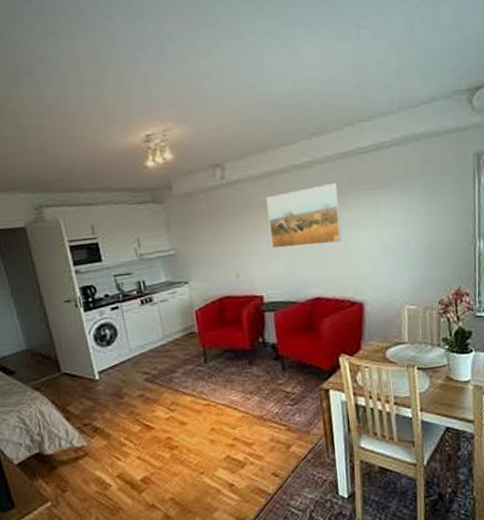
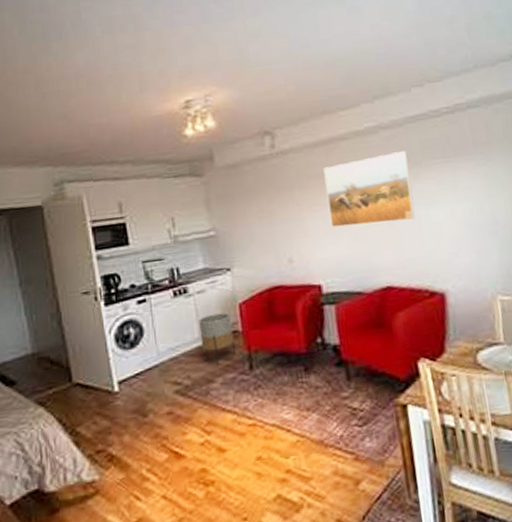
planter: none [162,317,193,360] -> present [199,312,236,366]

